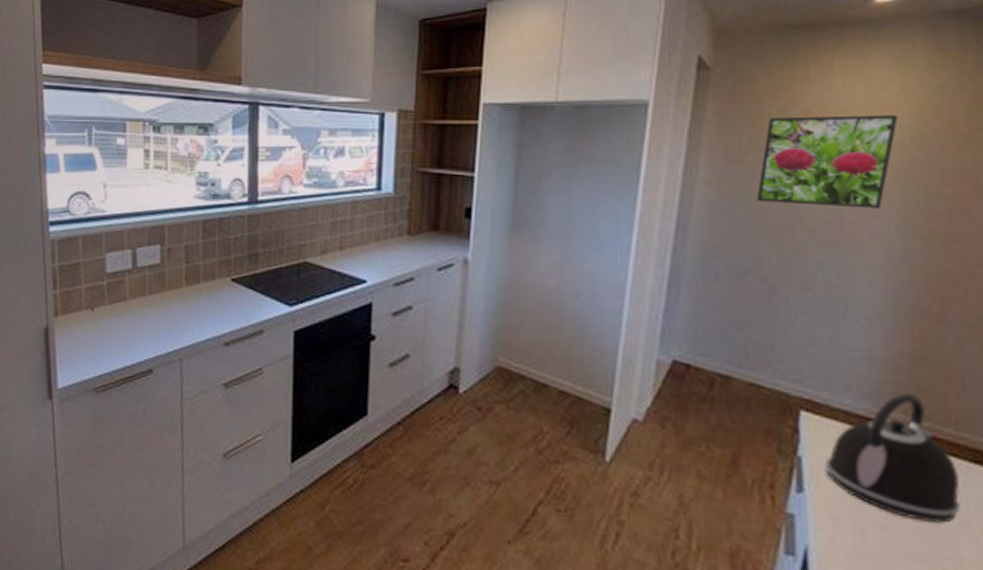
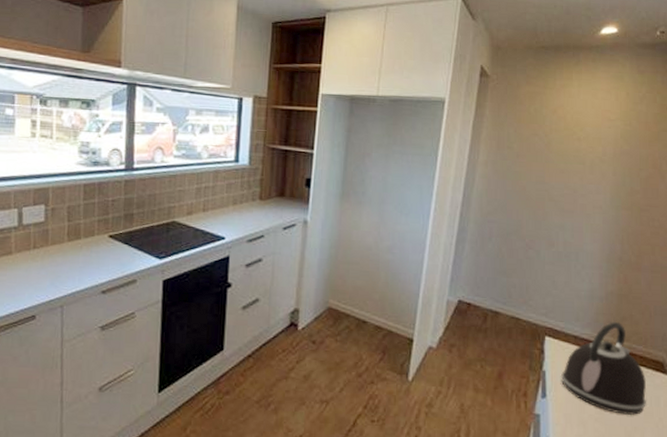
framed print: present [756,115,898,209] -> none [519,116,613,186]

